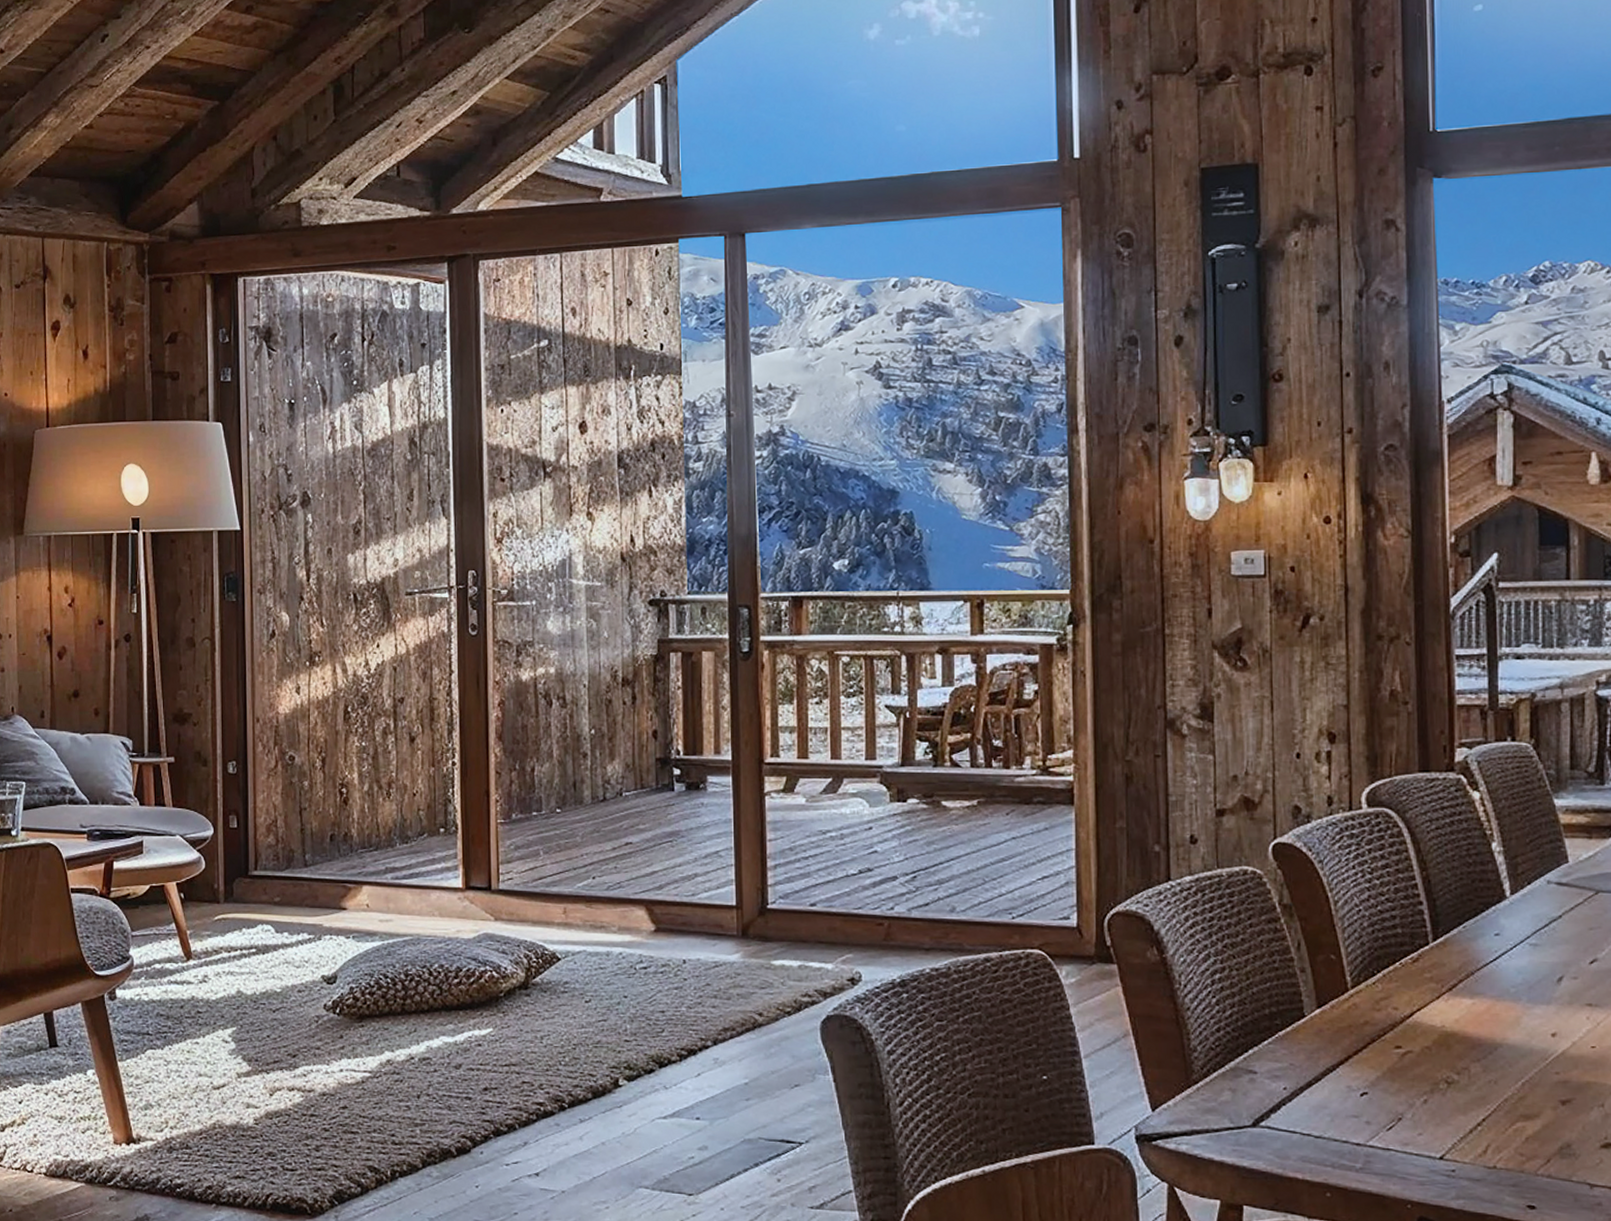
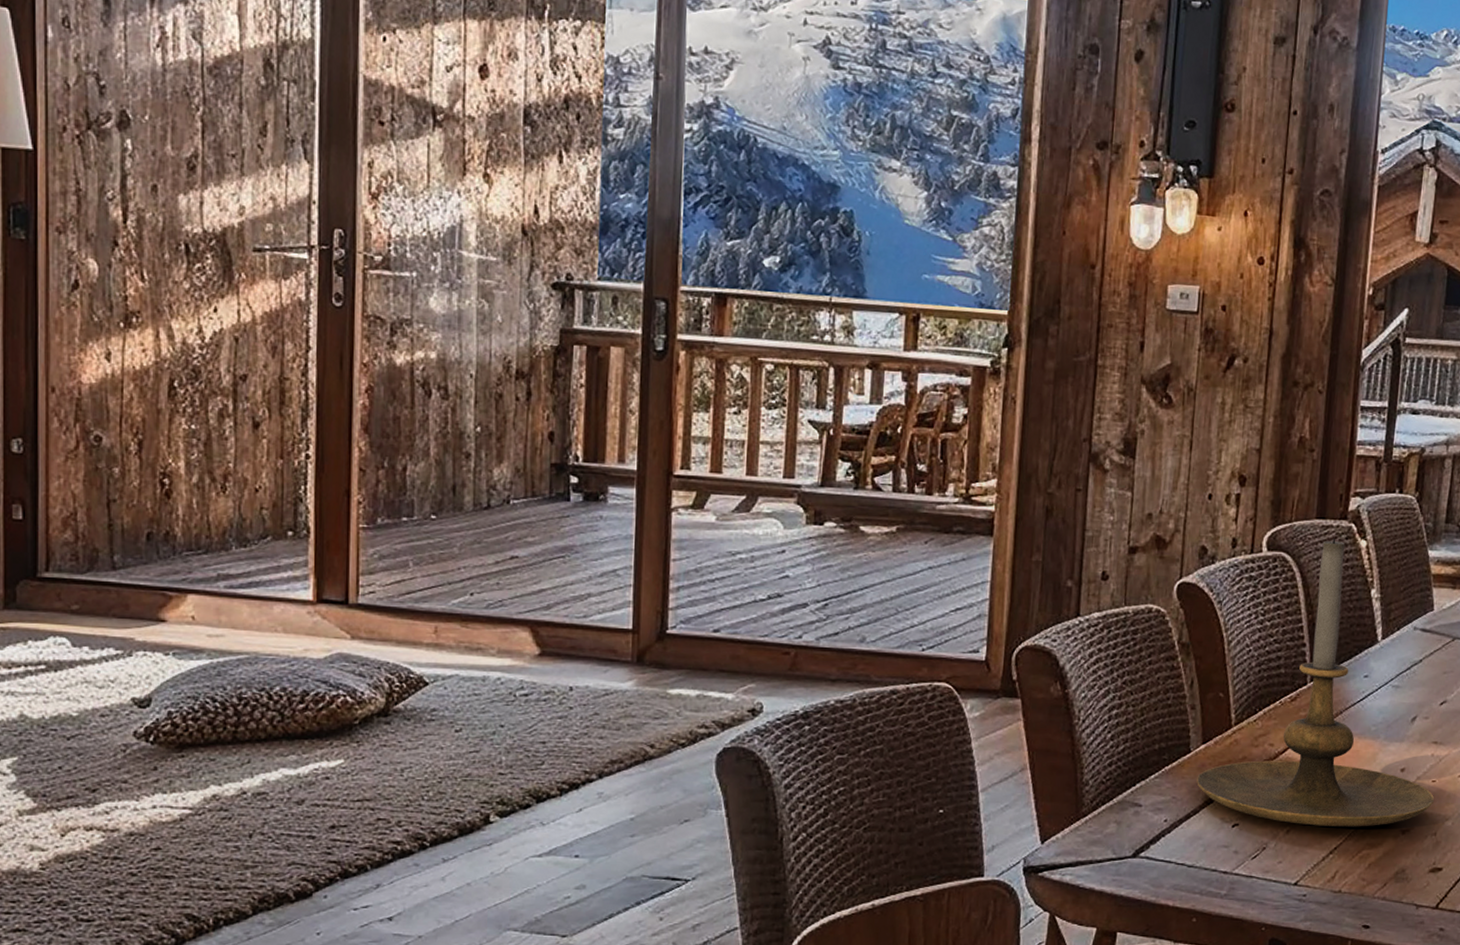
candle holder: none [1314,792,1596,1097] -> present [1196,539,1434,827]

